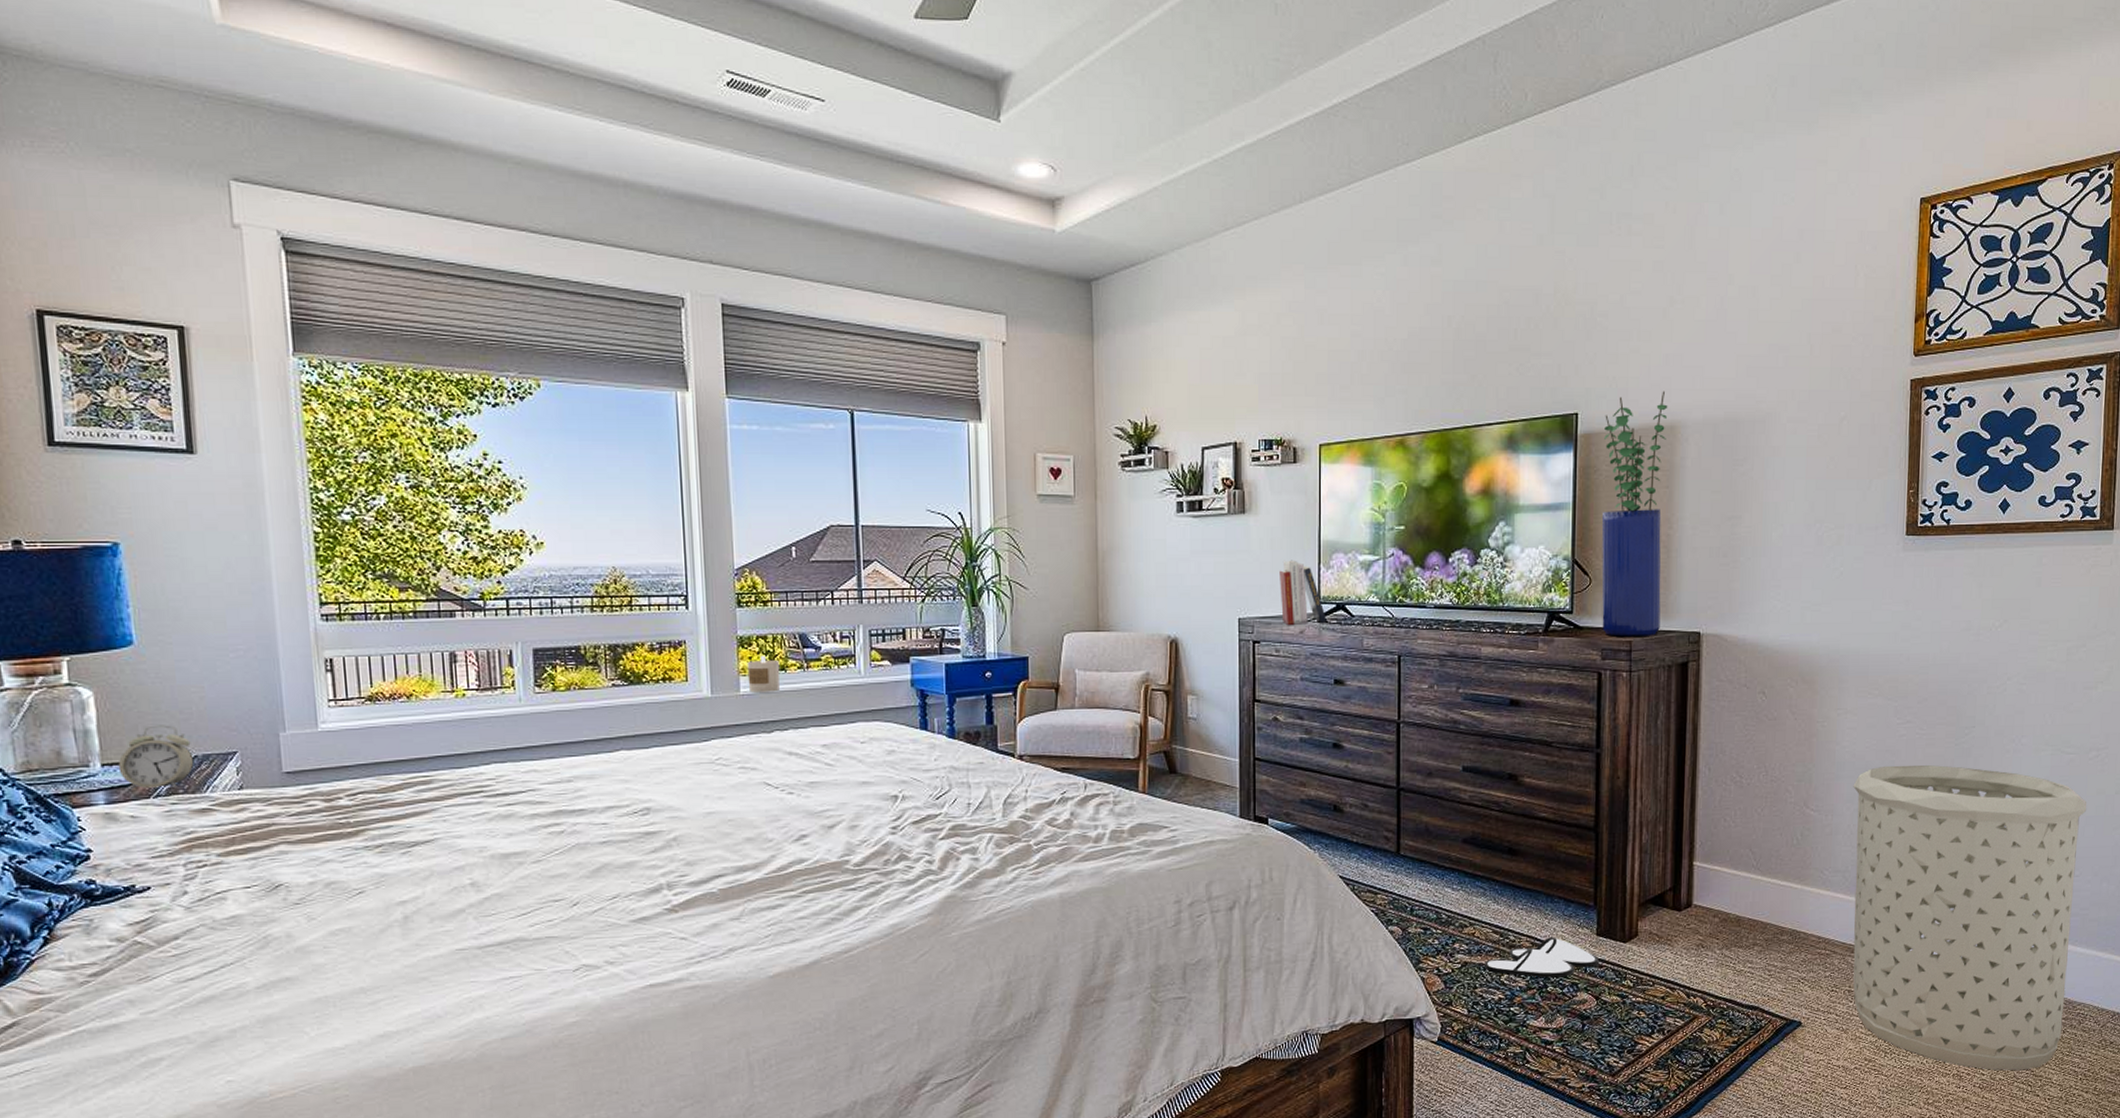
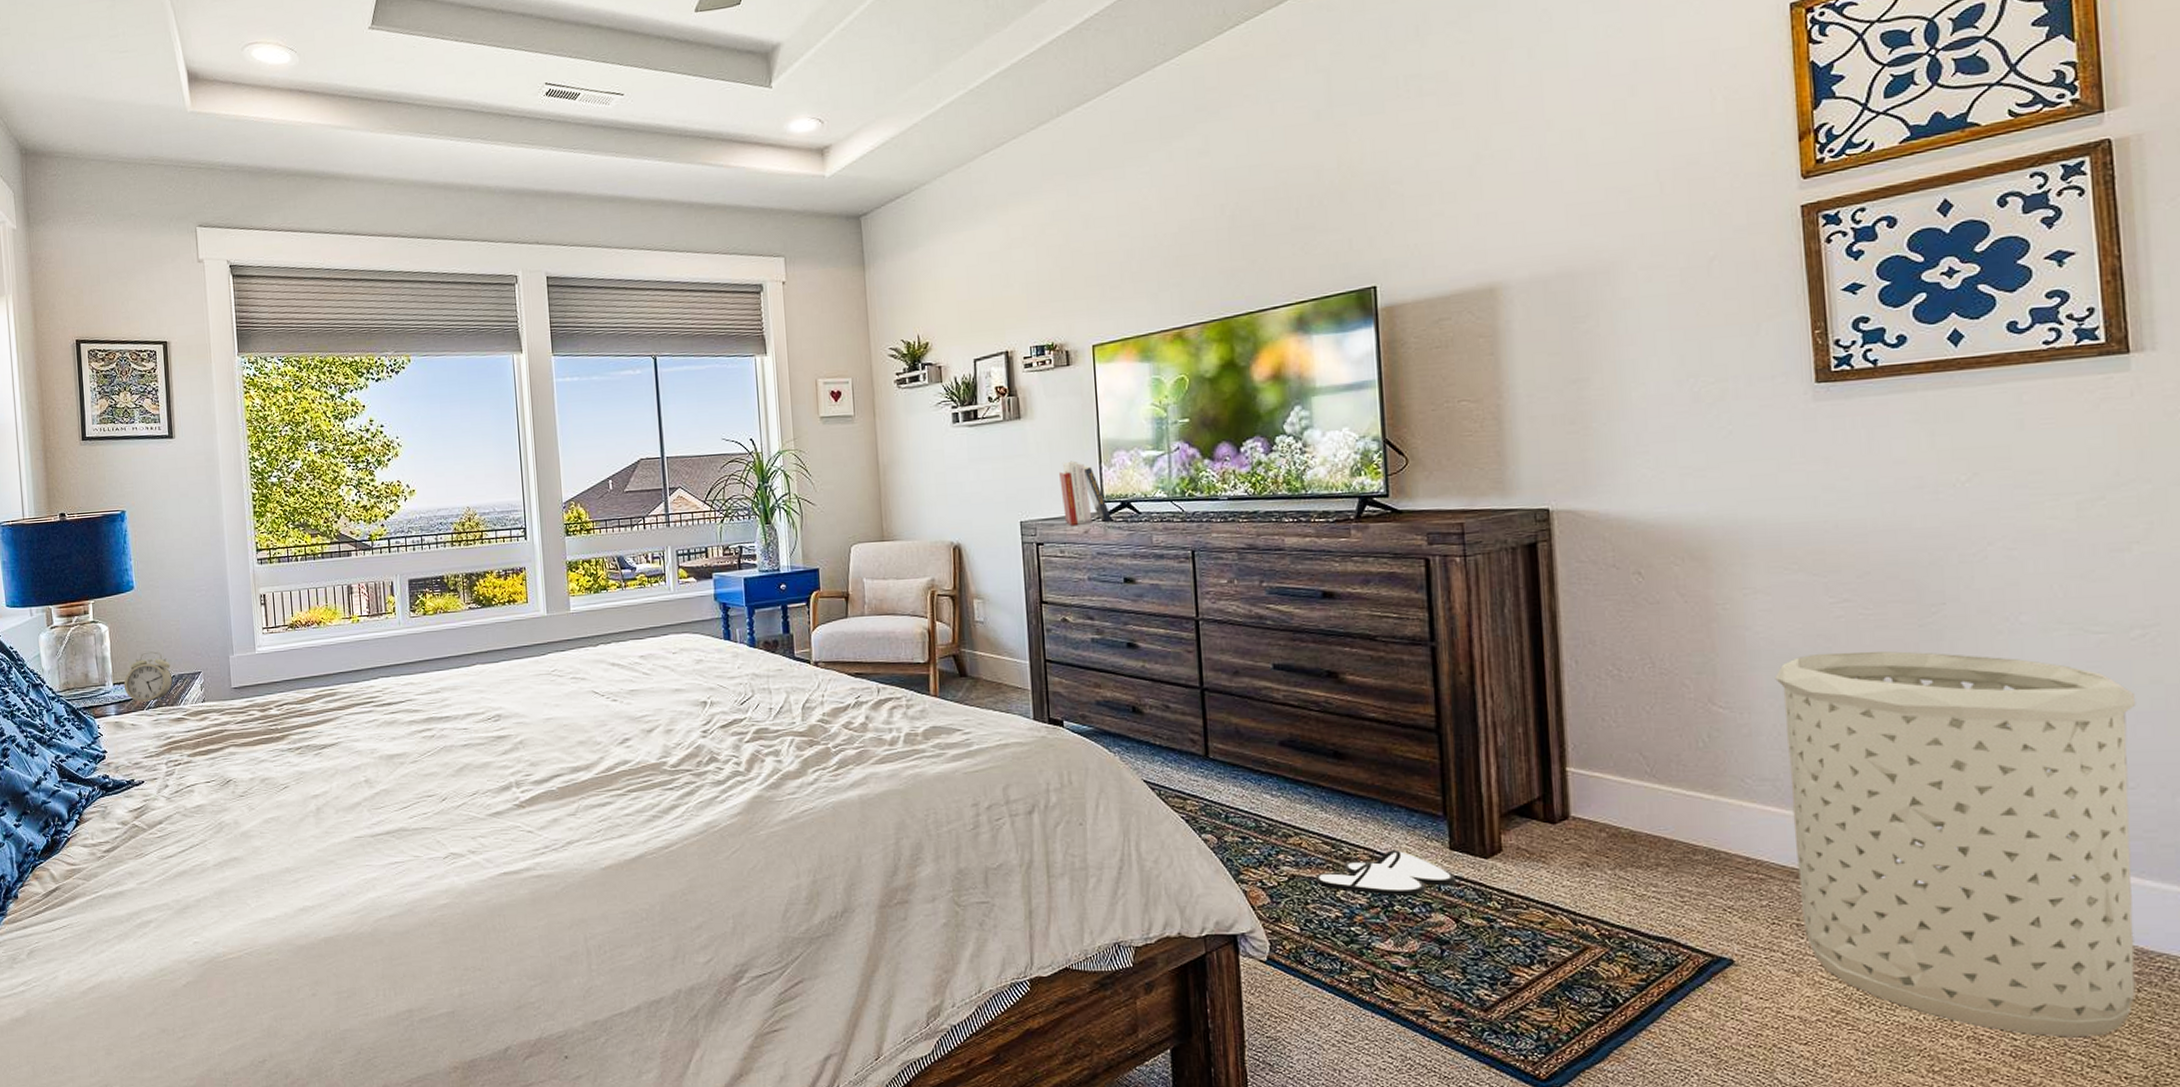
candle: present [747,655,781,693] -> none [575,577,603,611]
vase: present [1601,391,1668,638] -> none [1408,252,1498,520]

